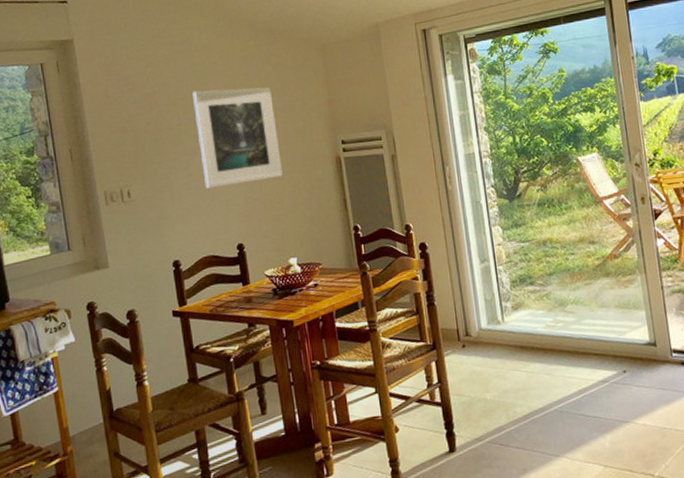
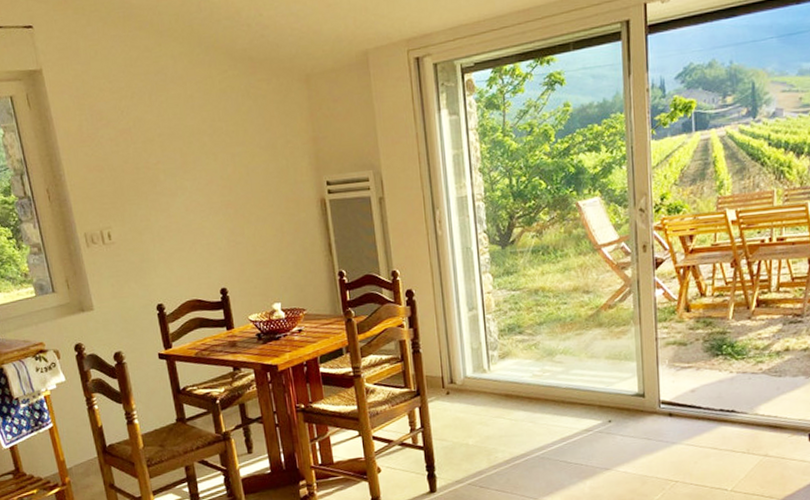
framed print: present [192,87,283,188] -> none [169,122,265,231]

